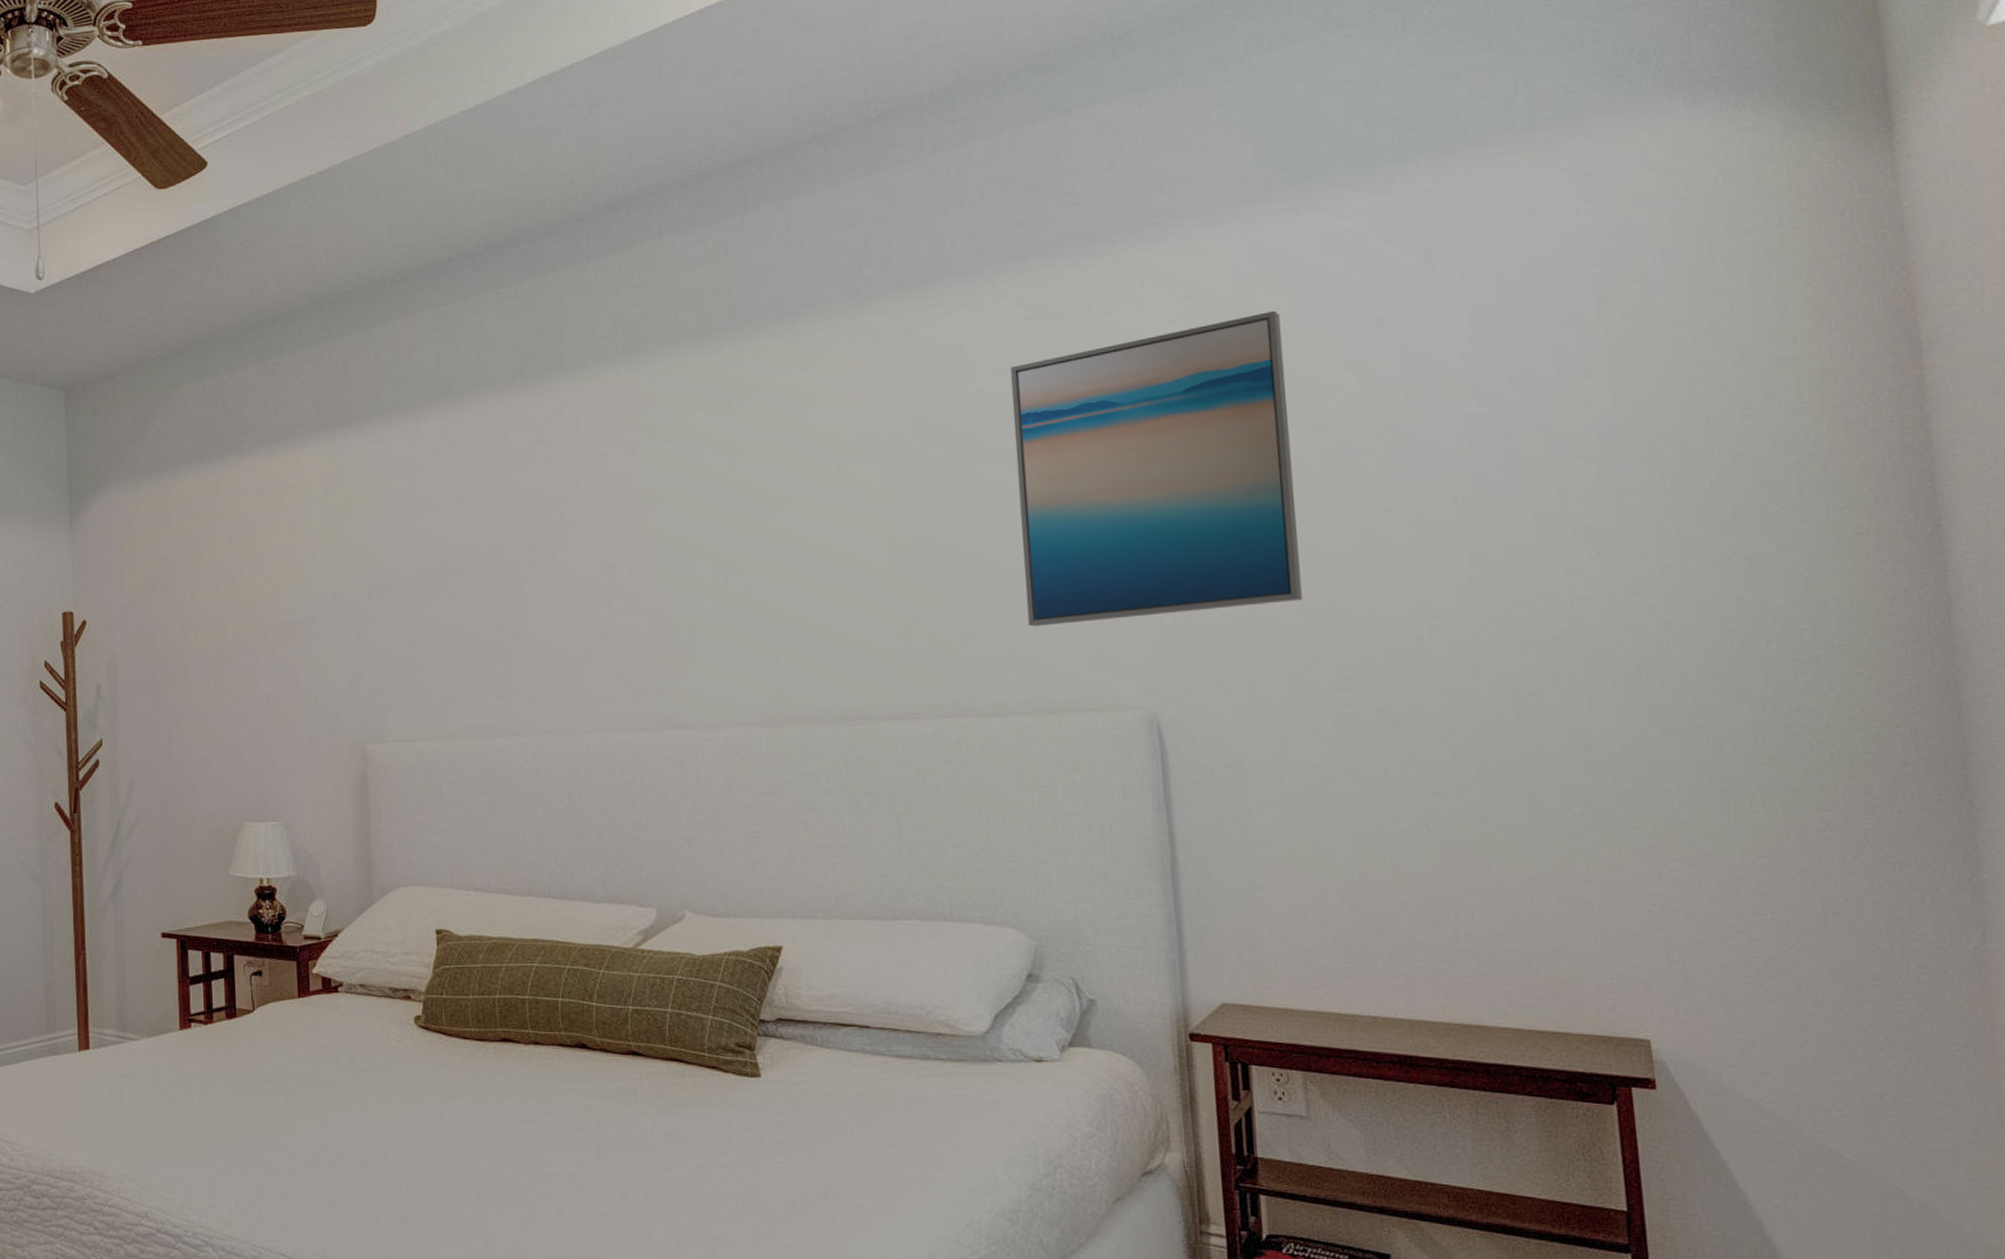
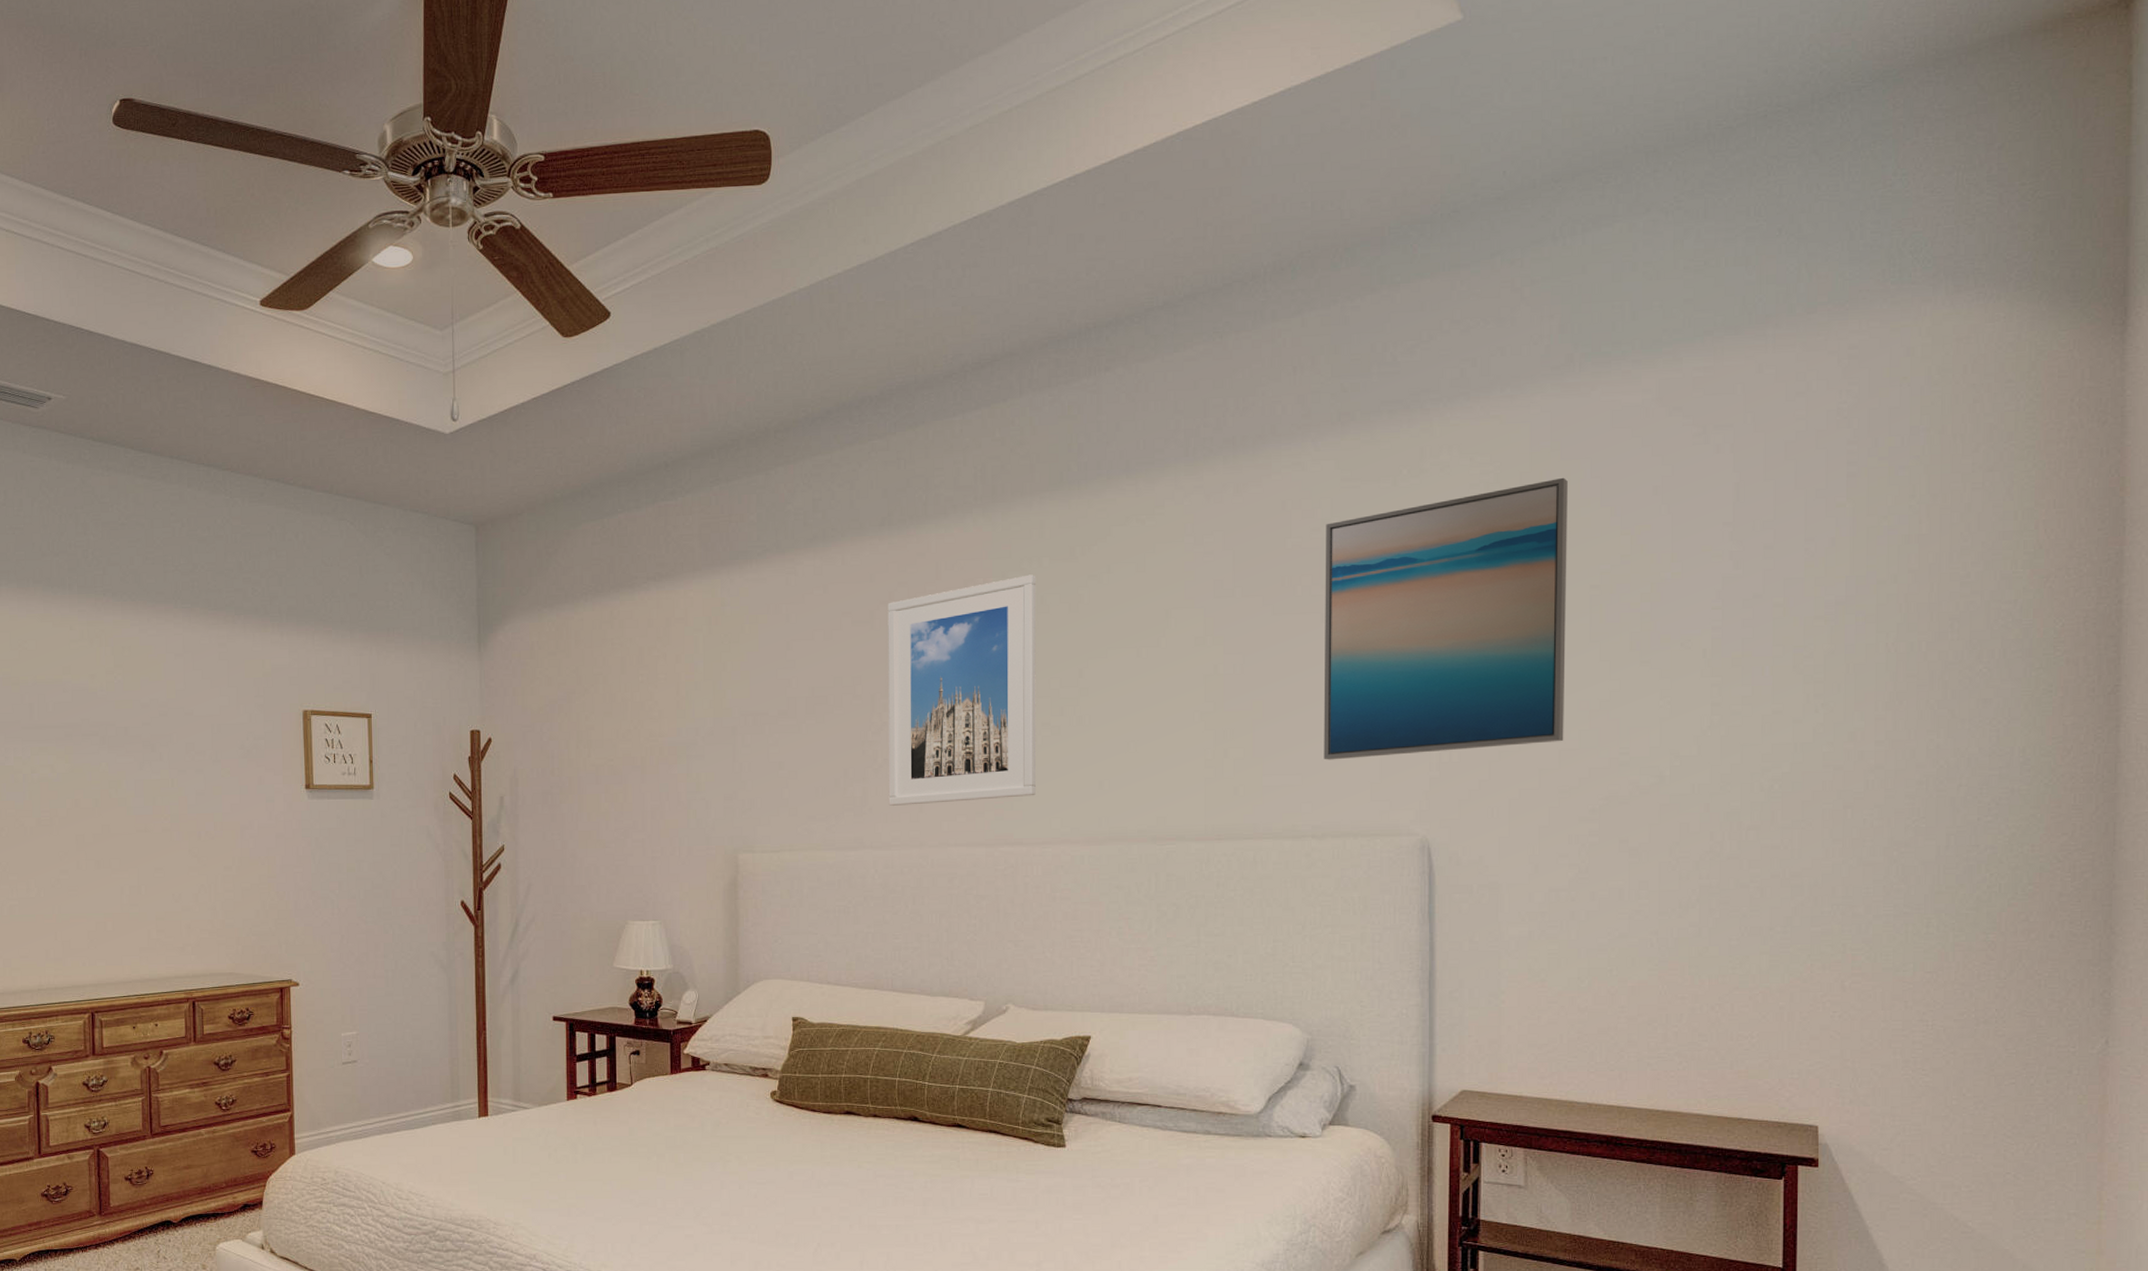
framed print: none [524,429,702,687] -> present [887,574,1037,806]

